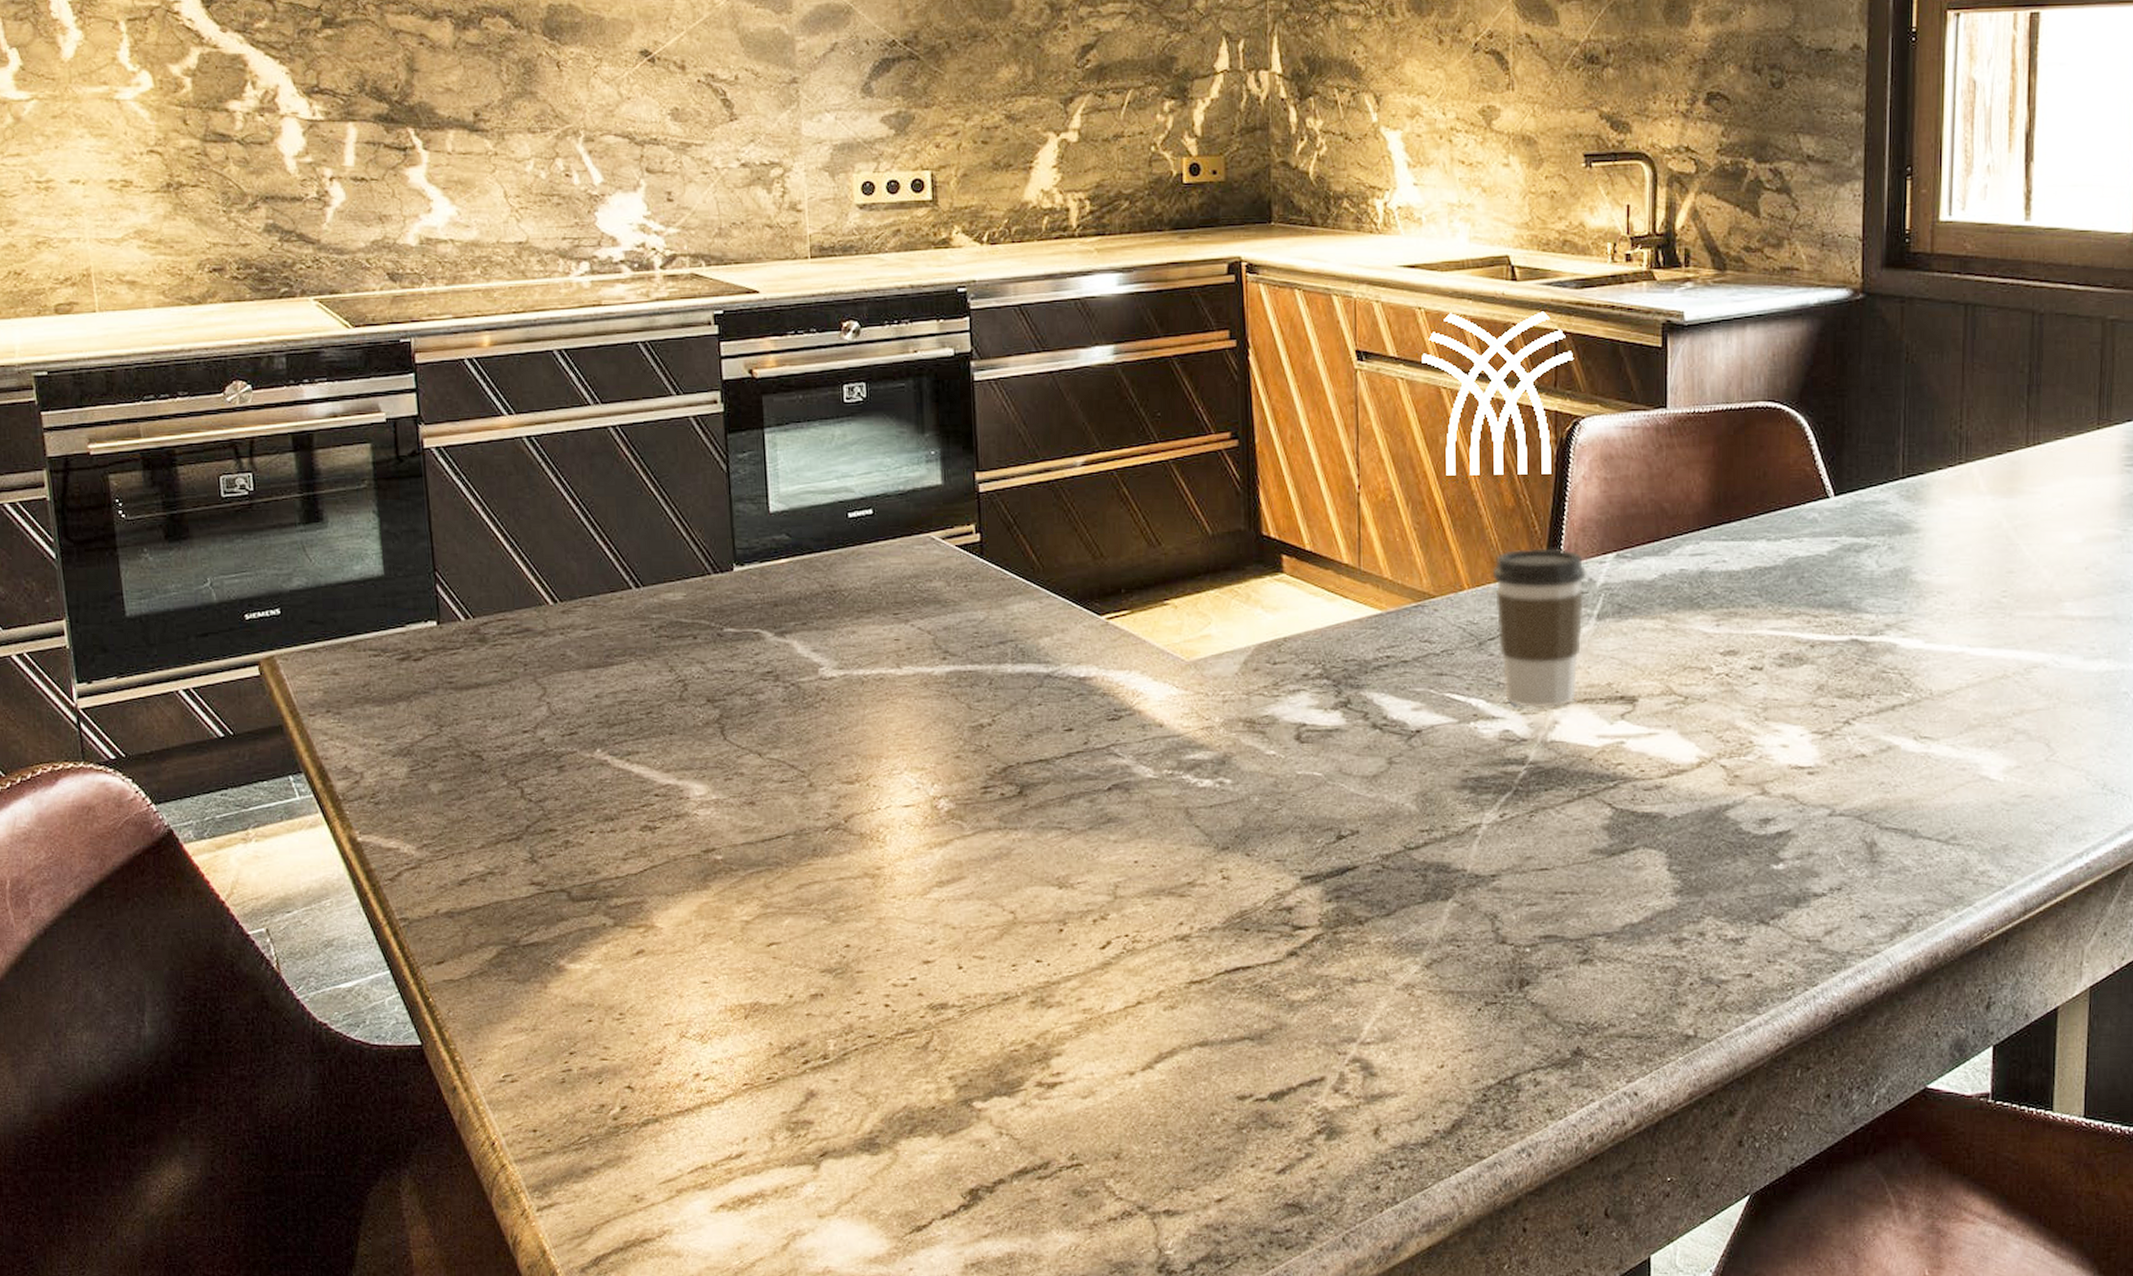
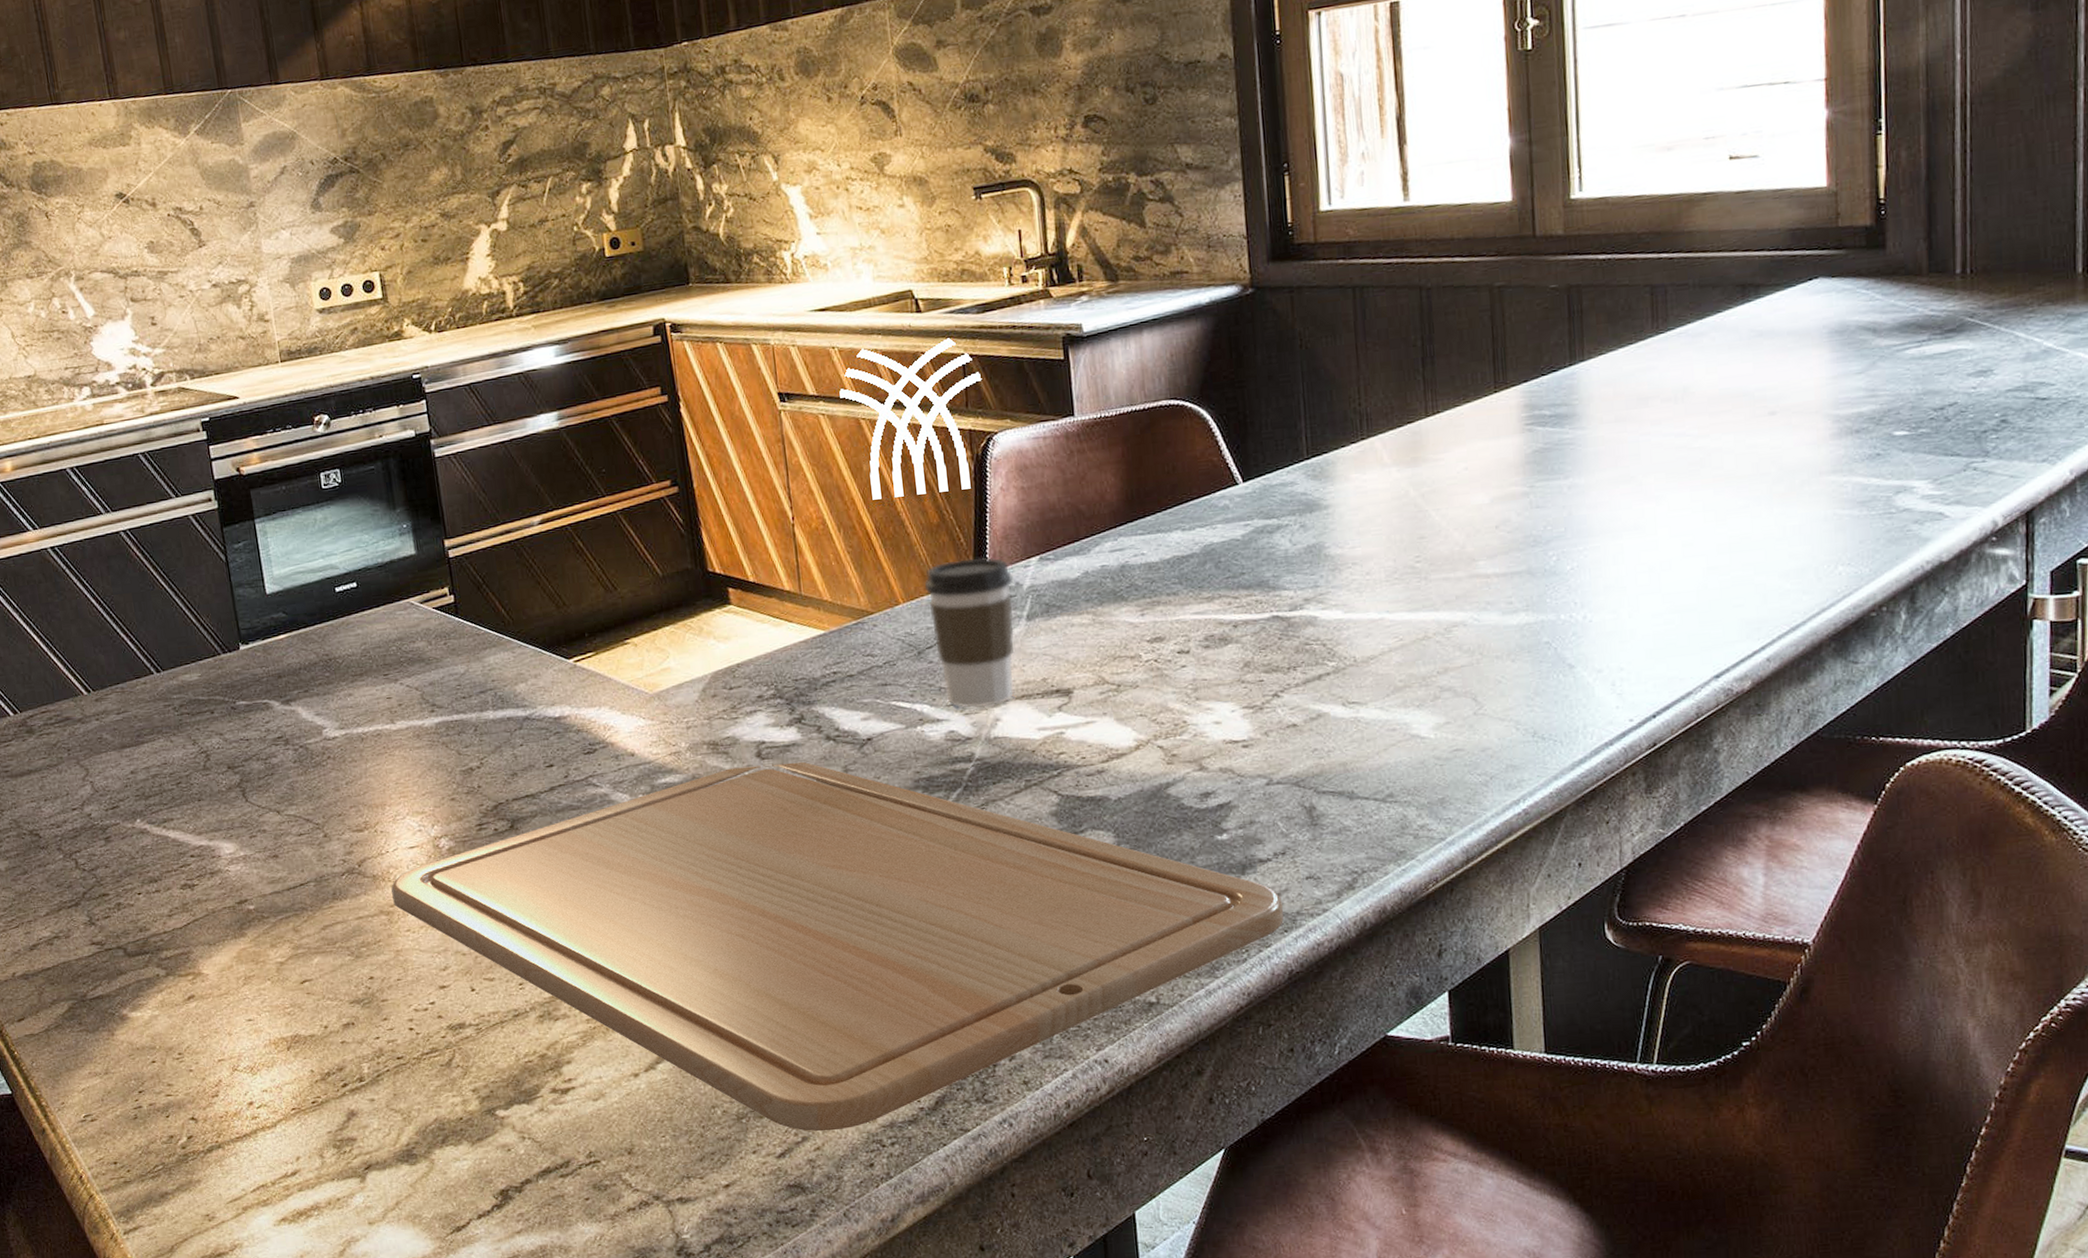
chopping board: none [879,749,1833,1148] -> present [391,761,1284,1132]

